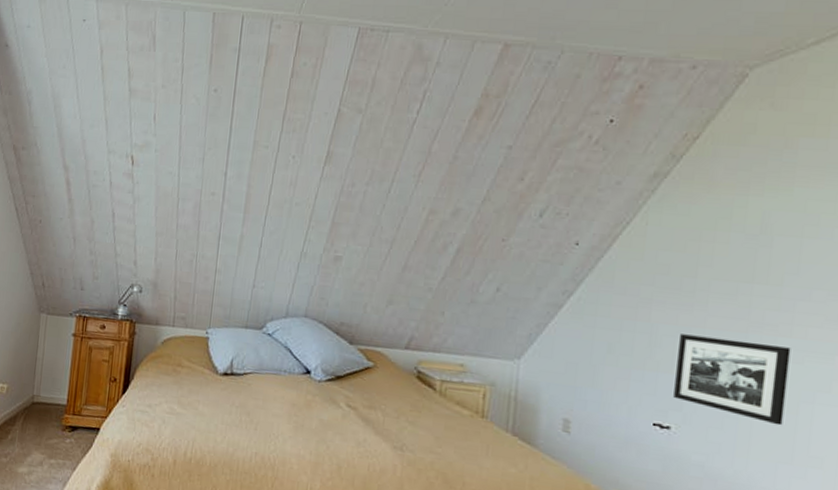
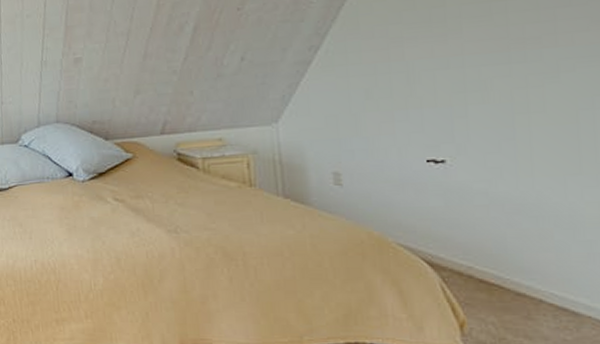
picture frame: present [673,334,791,426] -> none [439,57,564,138]

